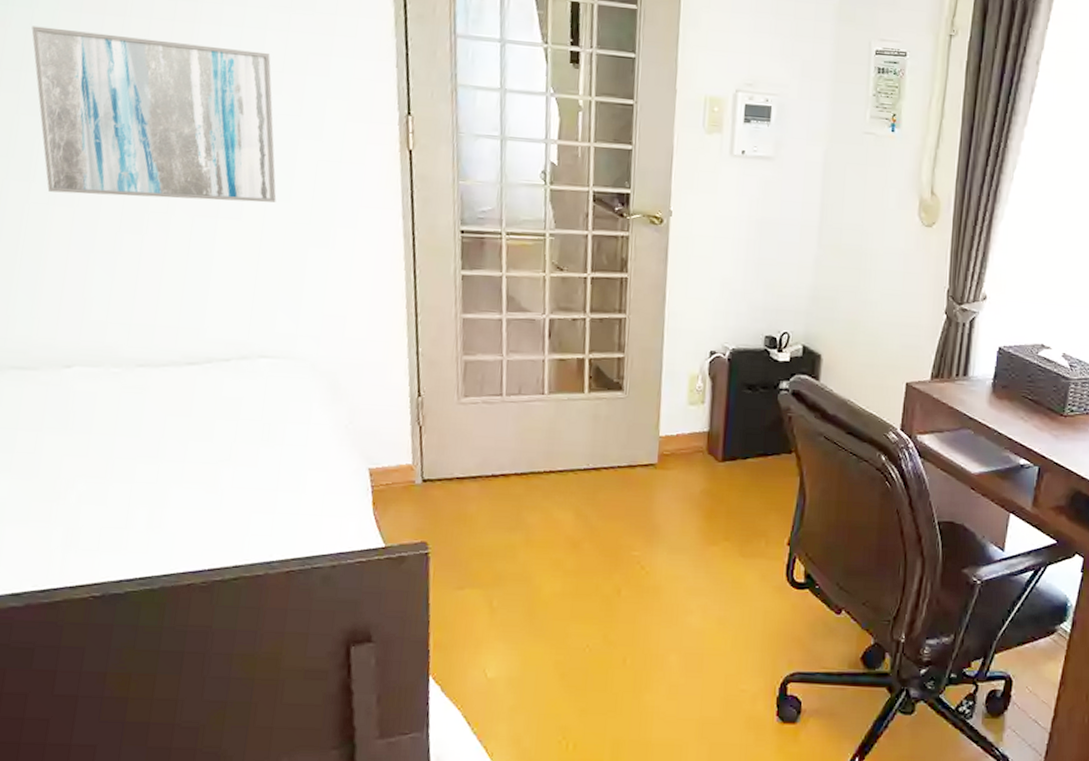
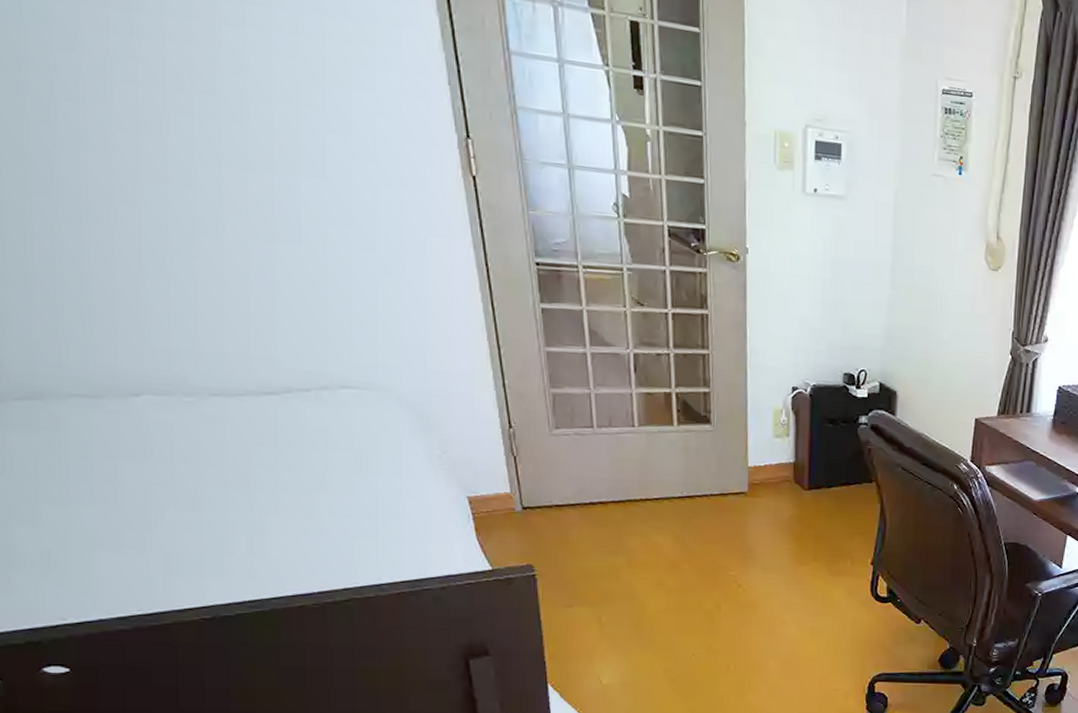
wall art: present [31,26,277,203] -> none [23,16,336,228]

